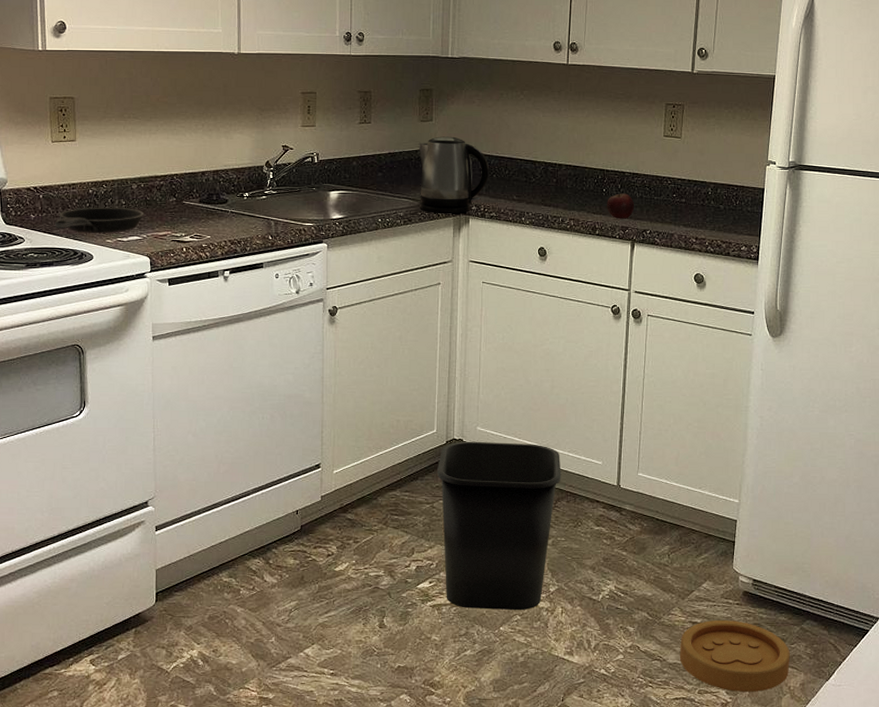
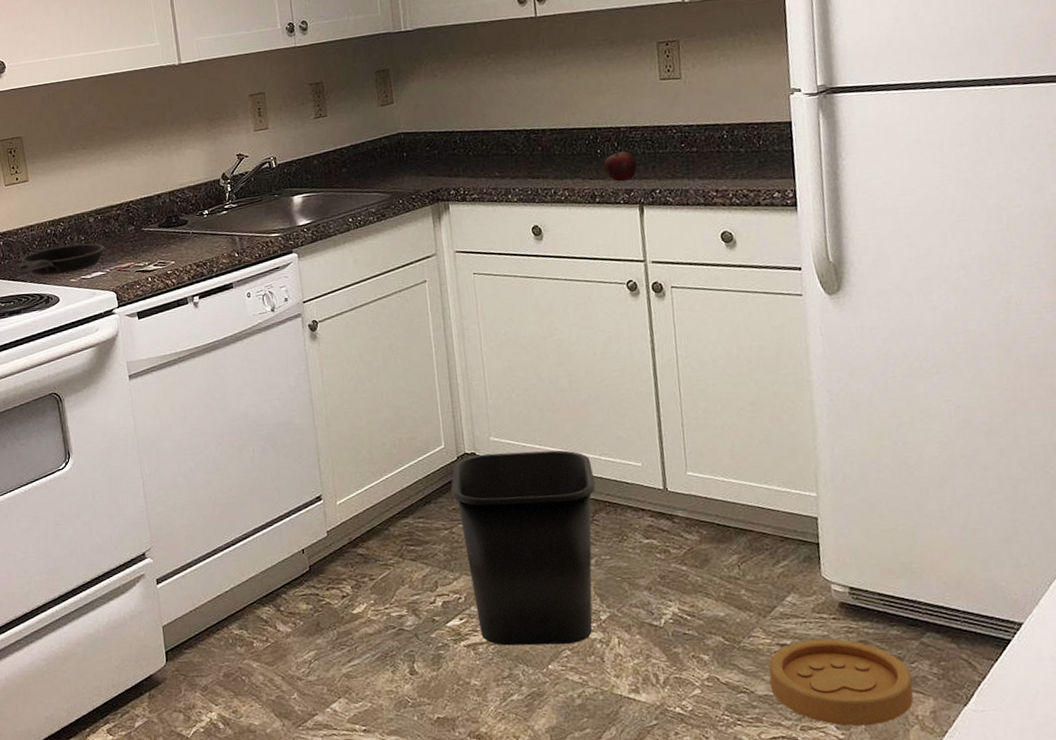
kettle: present [418,136,489,214] -> none [381,117,464,205]

